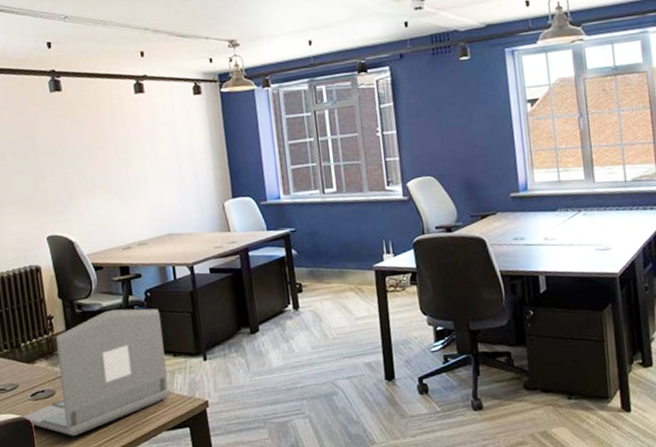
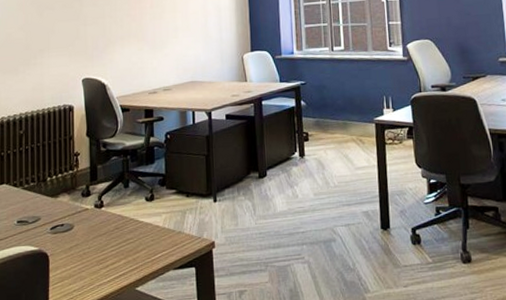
laptop: present [21,308,171,437] -> none [39,149,181,272]

